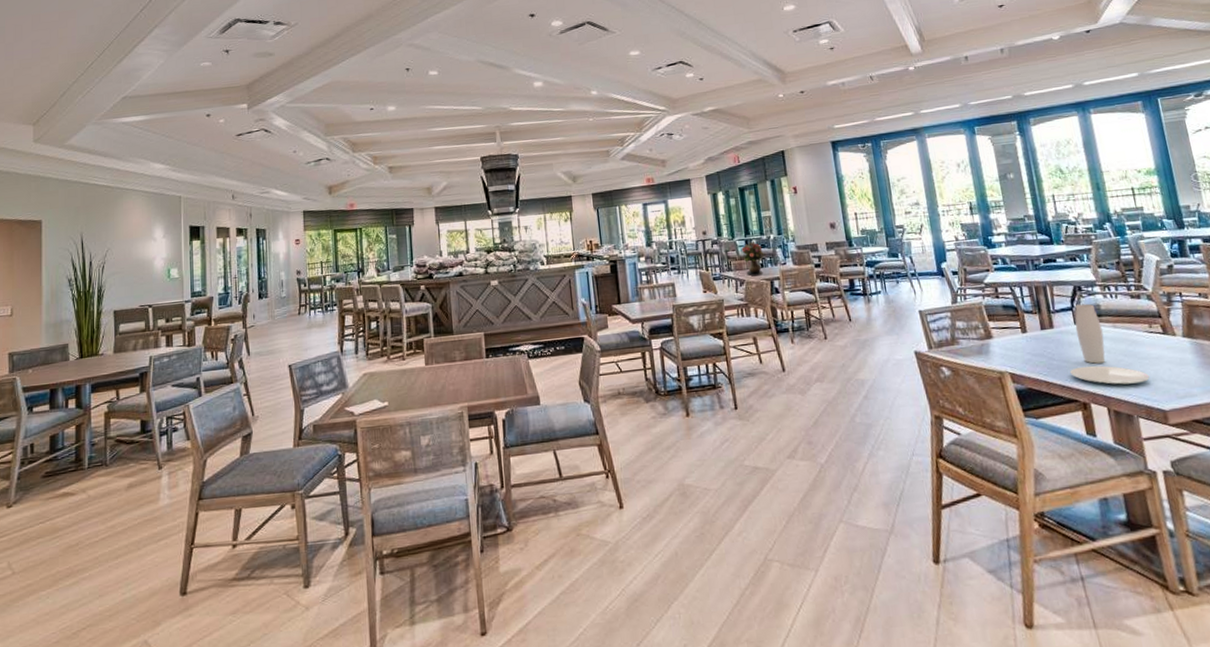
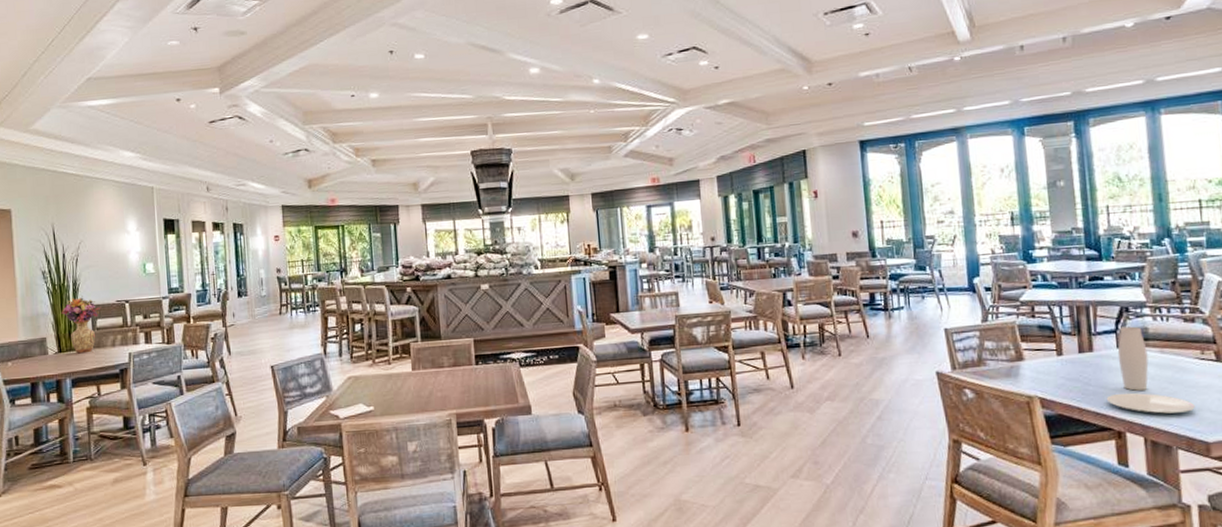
flower arrangement: none [85,301,125,359] -> present [61,295,101,354]
bouquet: present [741,240,765,277] -> none [753,248,778,287]

